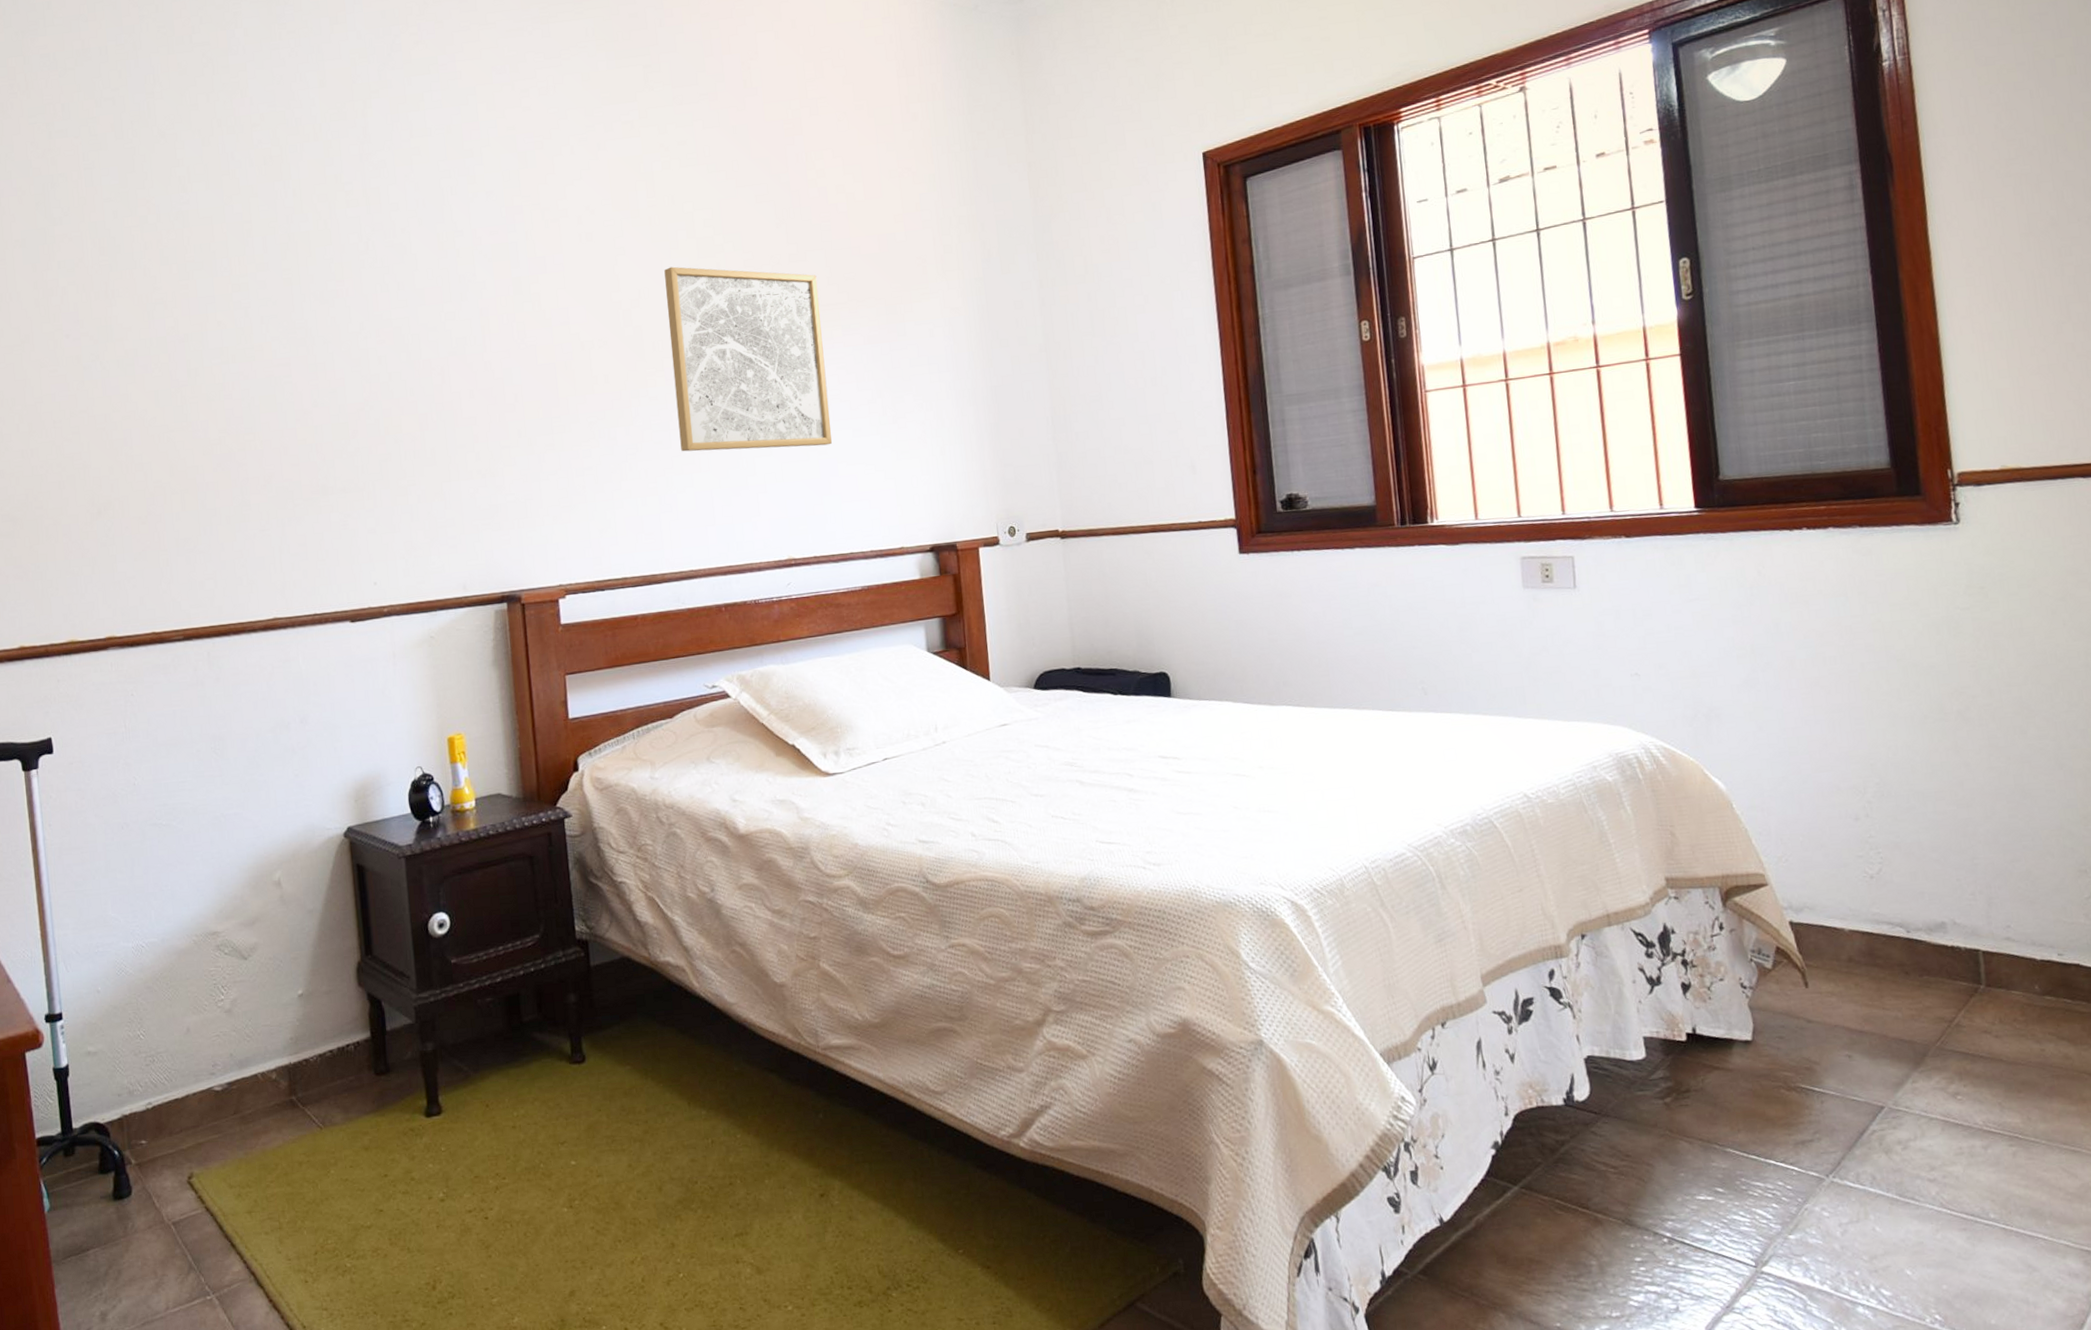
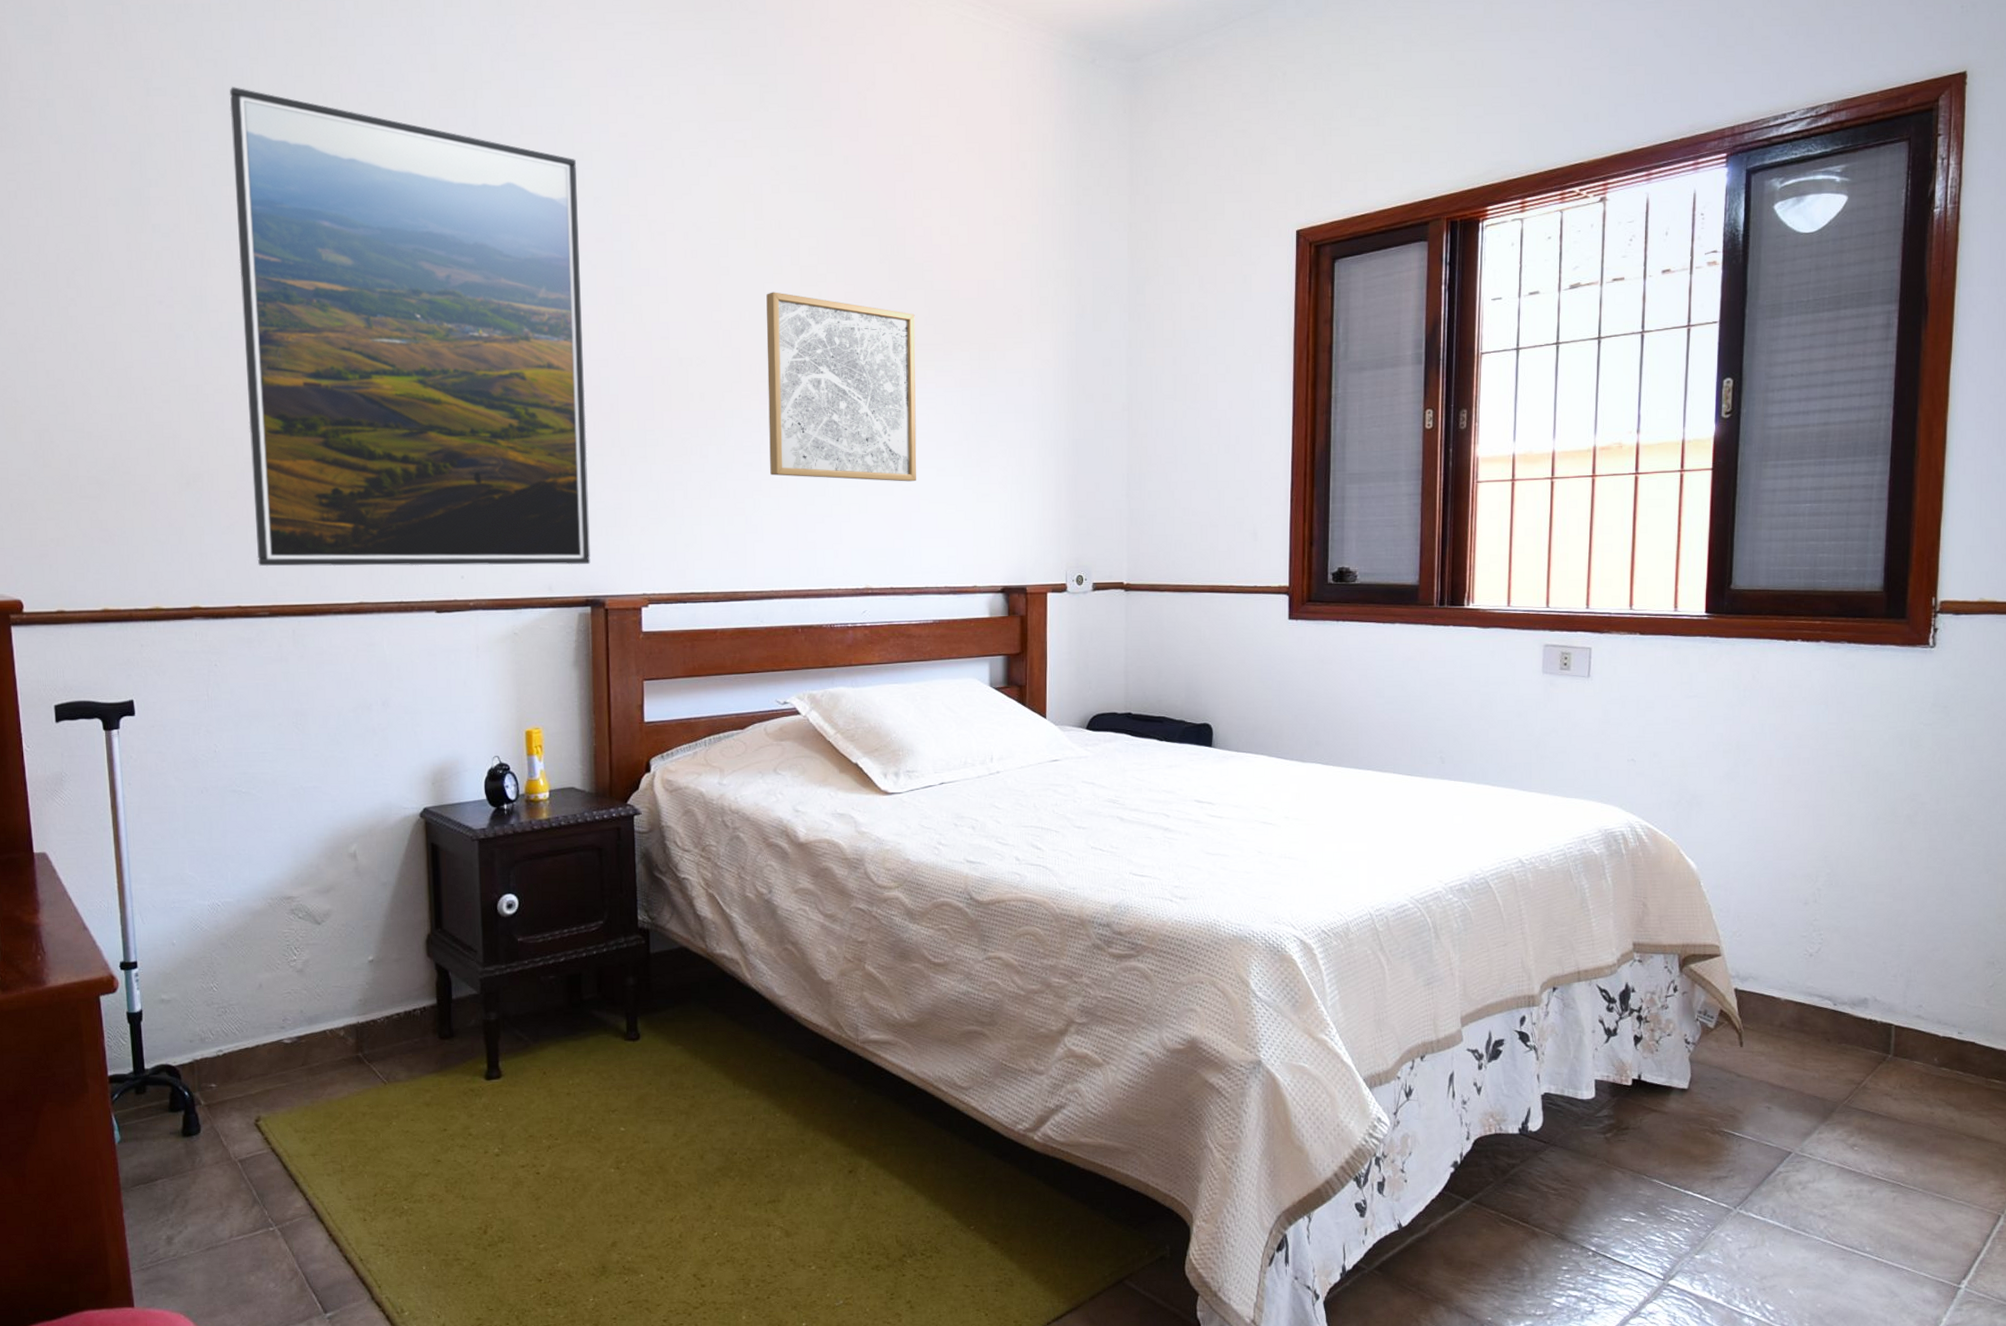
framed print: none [127,121,504,590] -> present [229,87,591,567]

